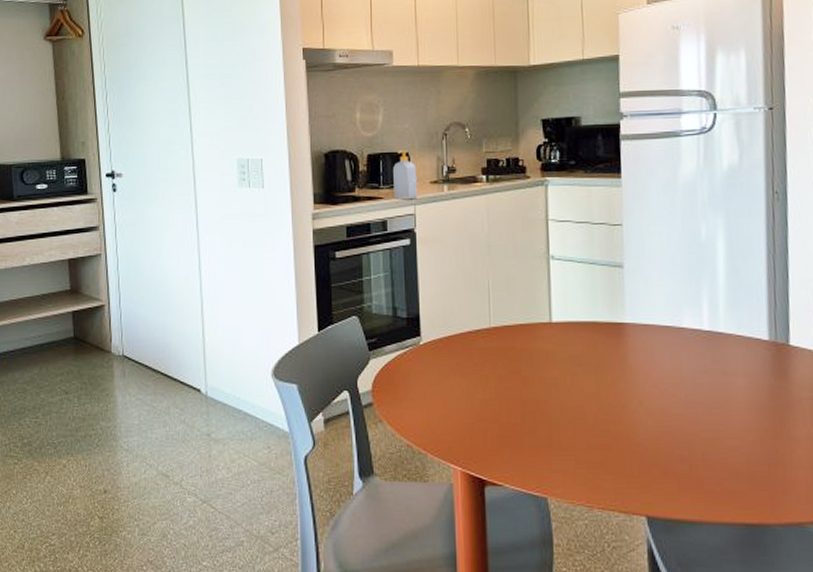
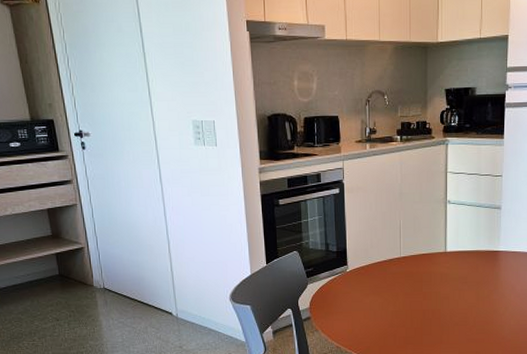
soap bottle: present [393,149,418,200] -> none [325,113,346,156]

